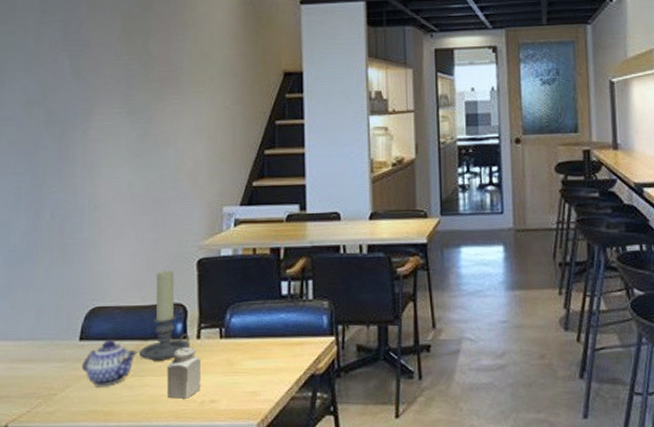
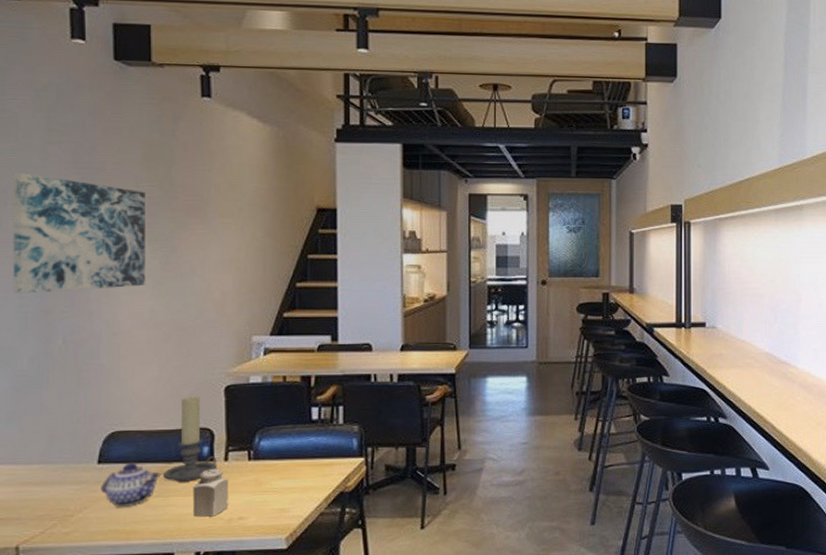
wall art: none [8,53,125,170] -> present [12,172,146,294]

